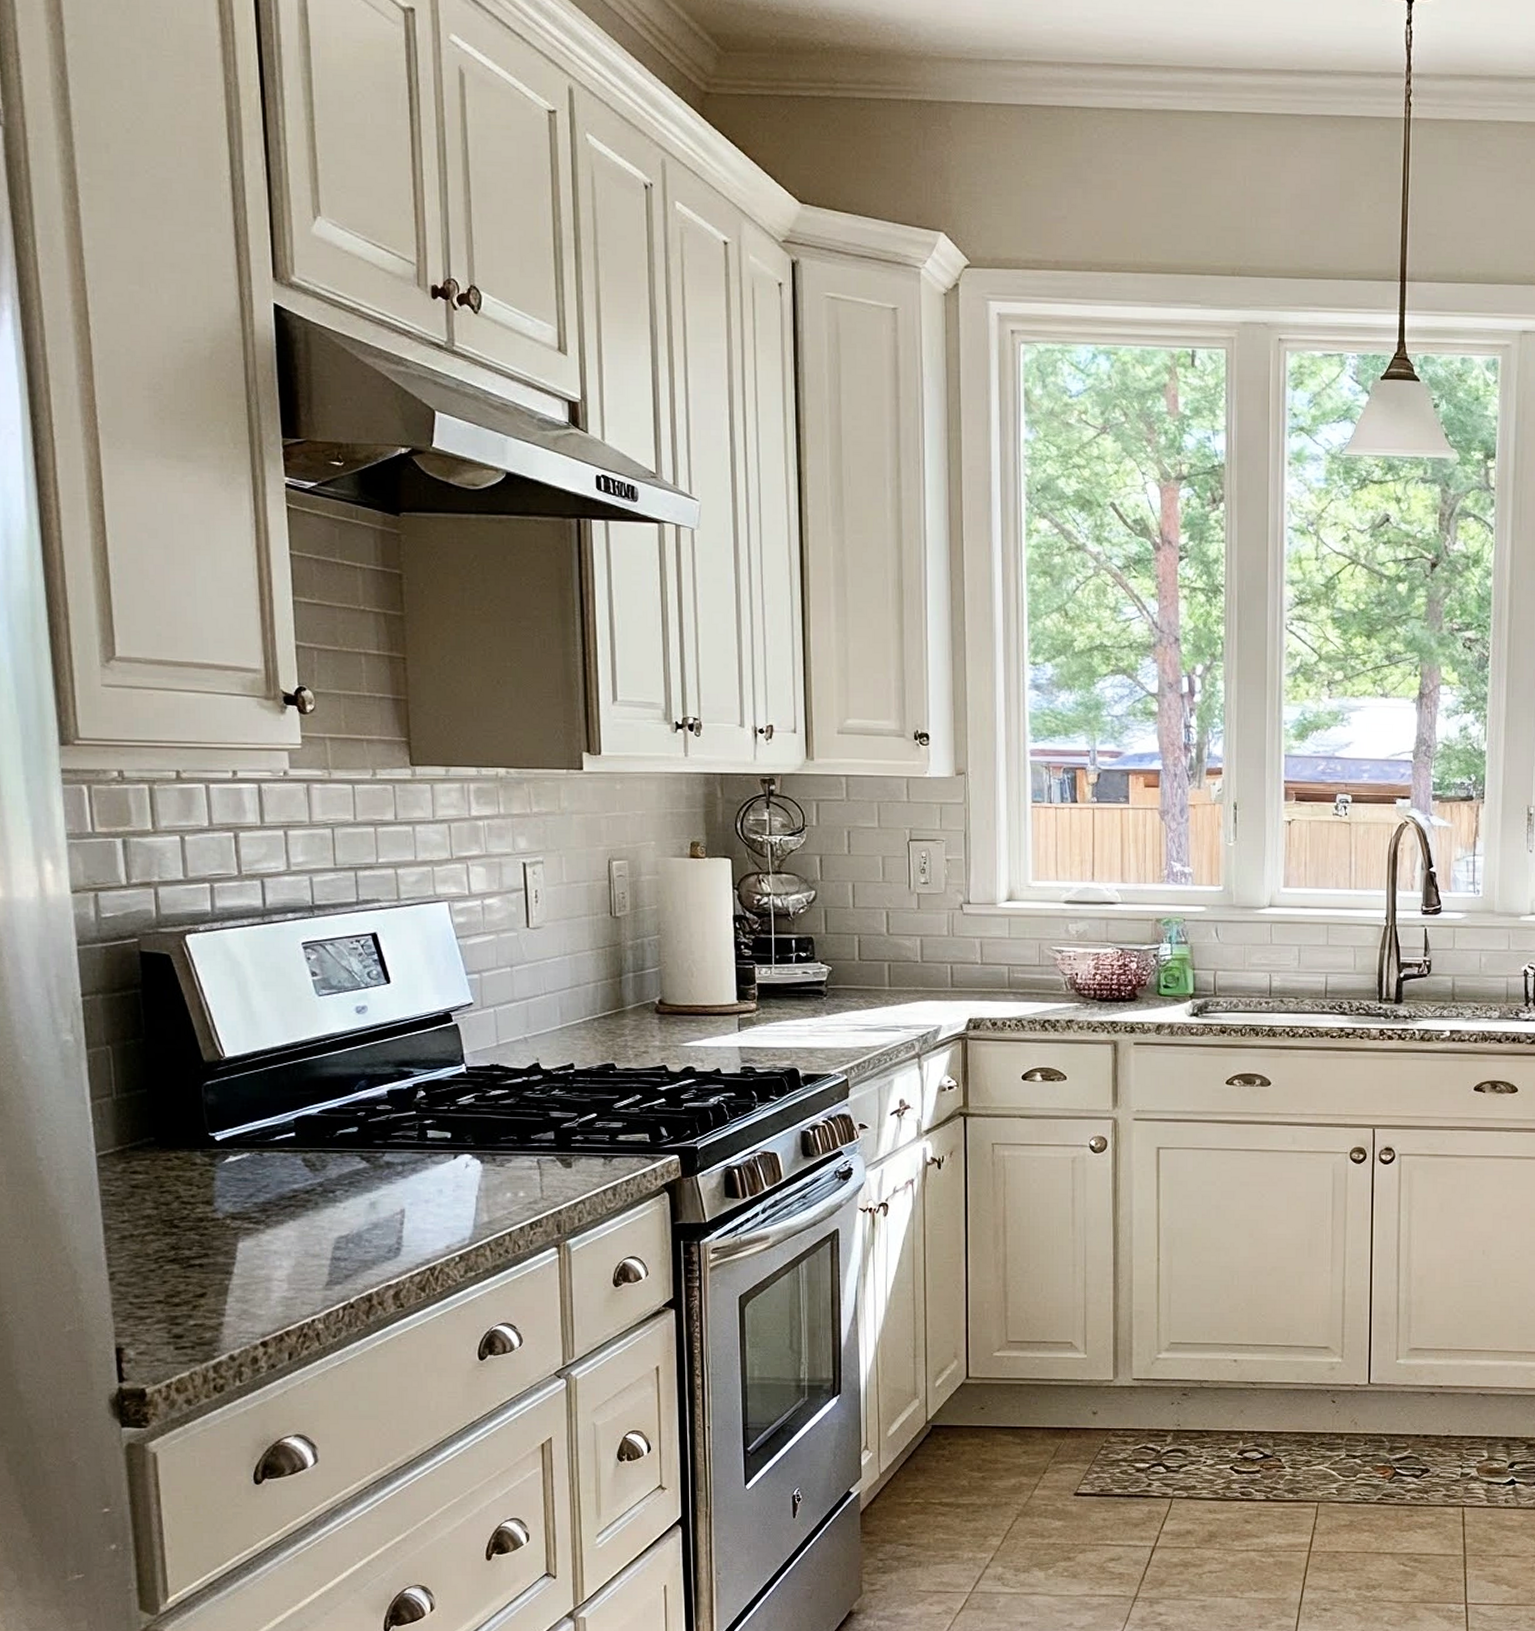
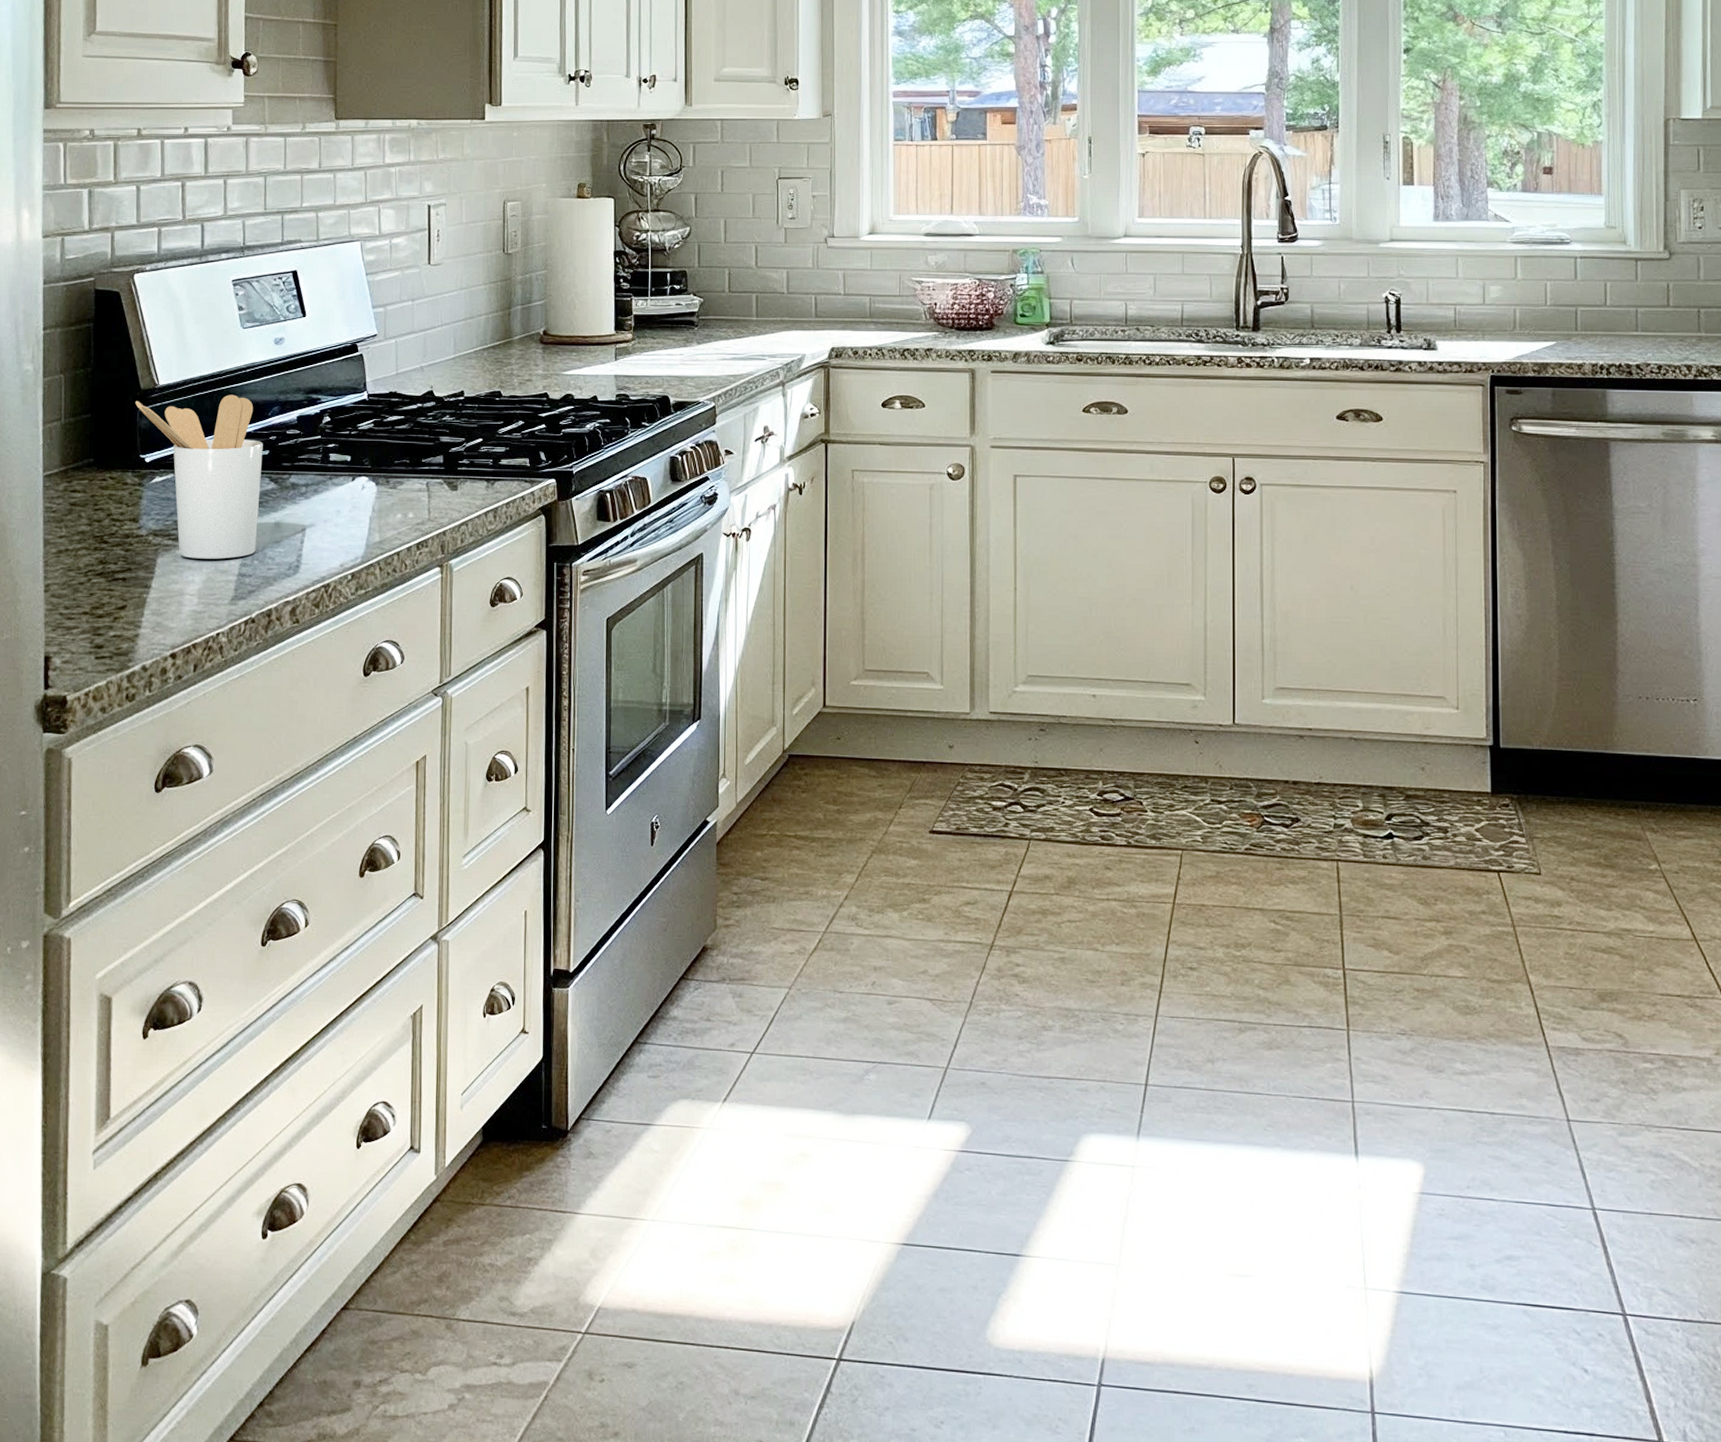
utensil holder: none [199,1067,351,1243] -> present [135,394,263,559]

